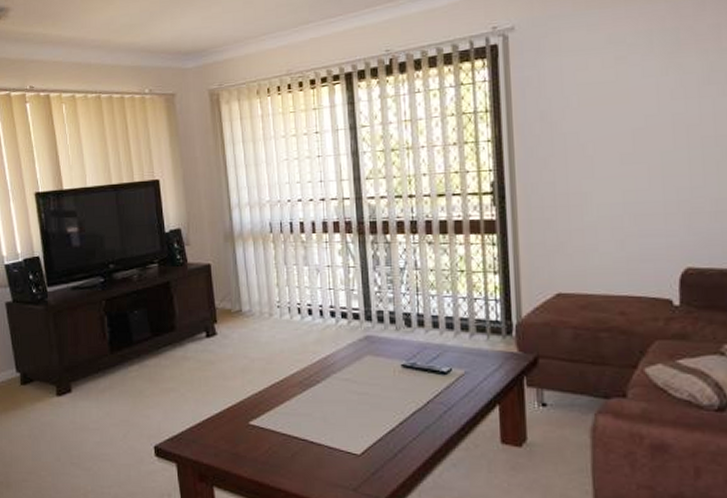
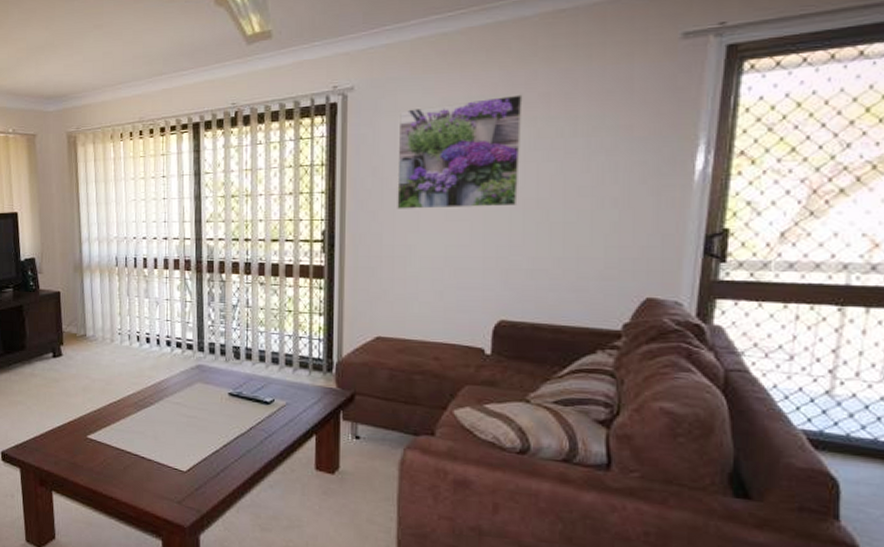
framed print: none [563,27,696,155] -> present [397,94,523,209]

